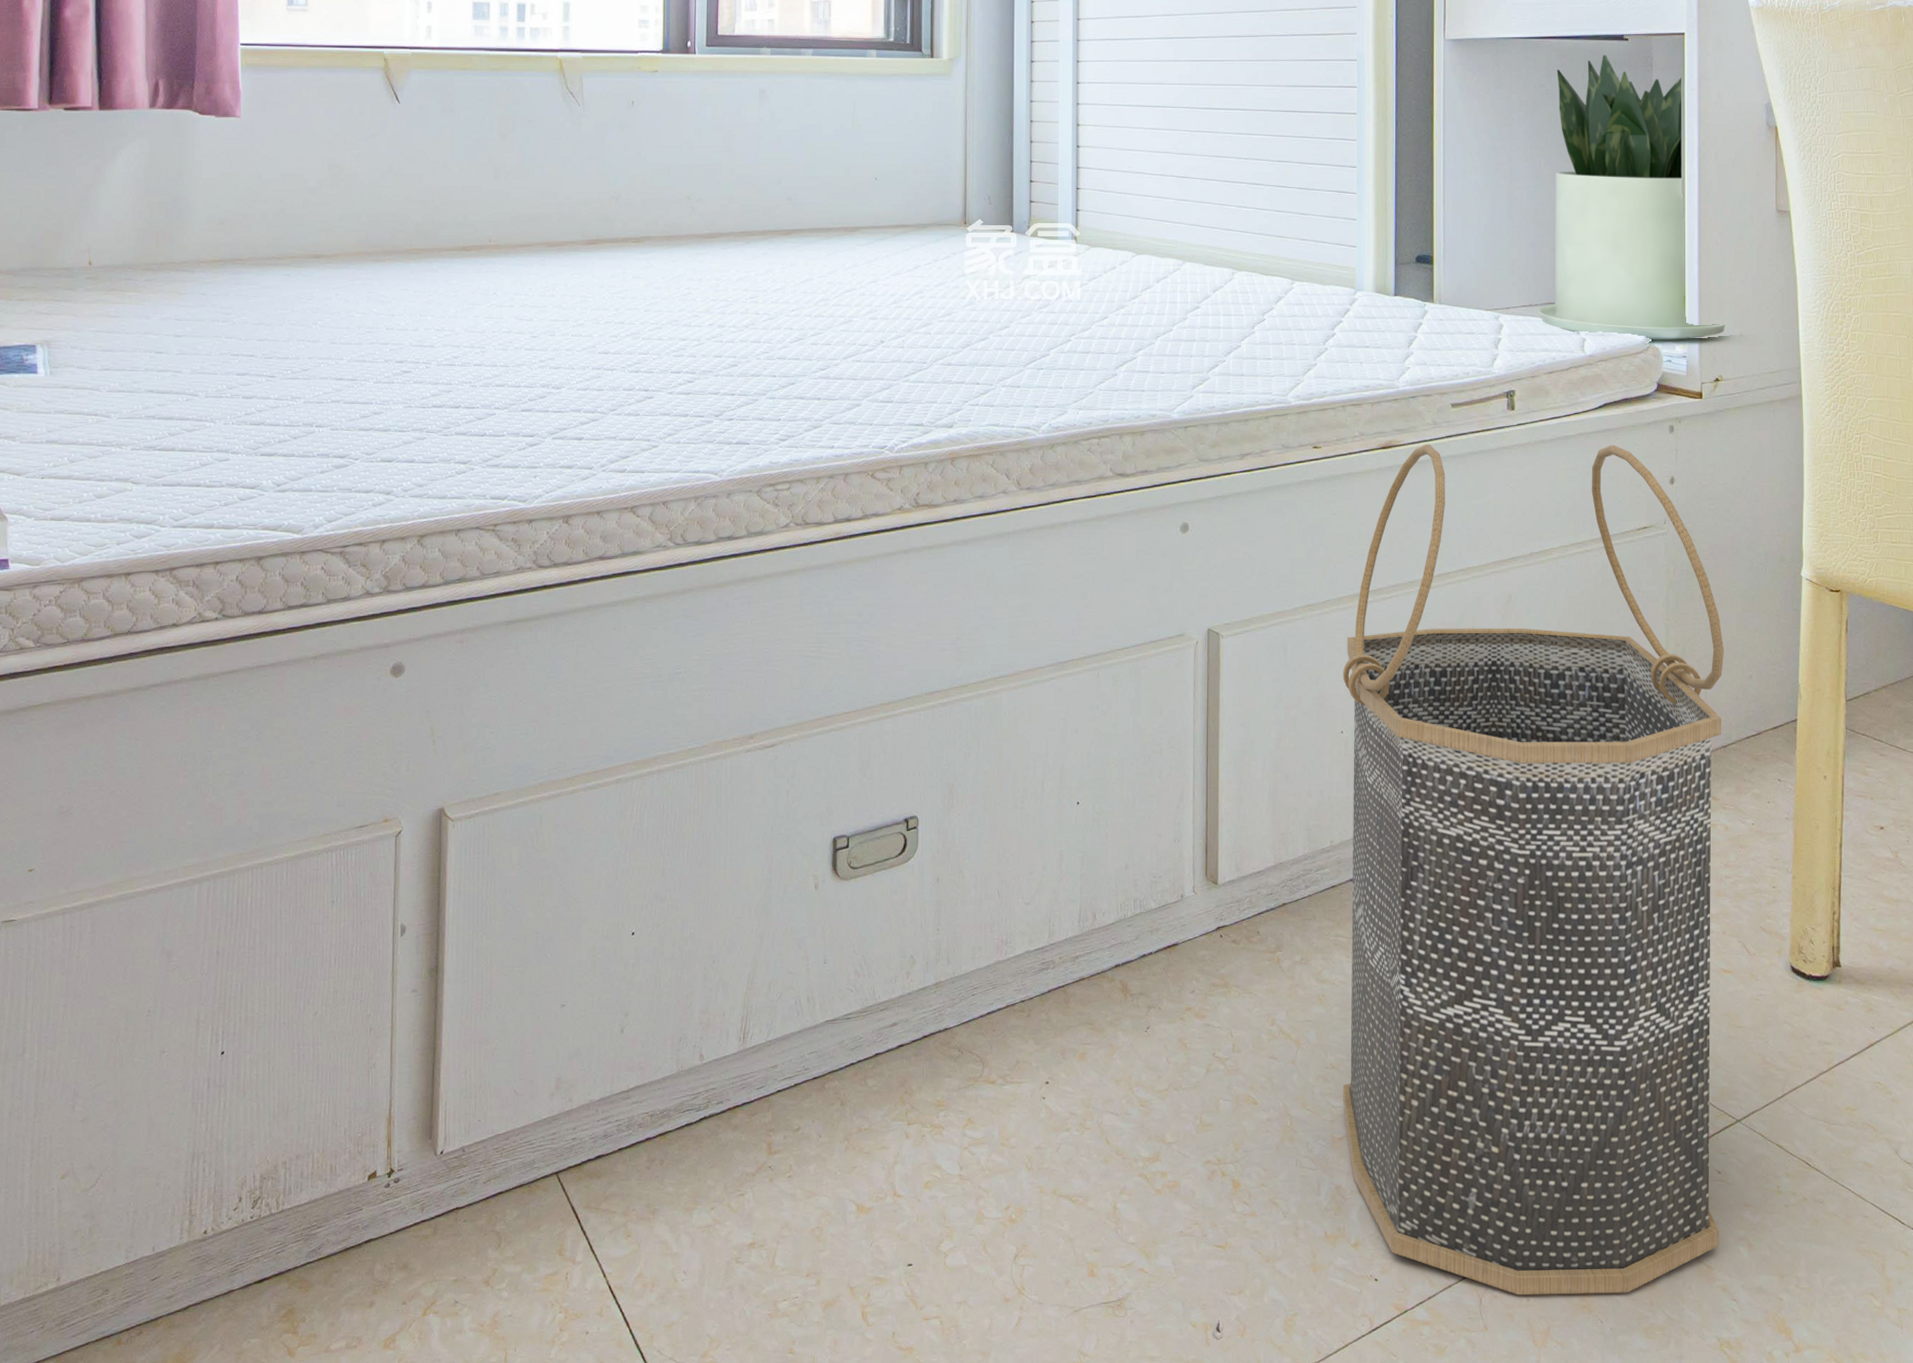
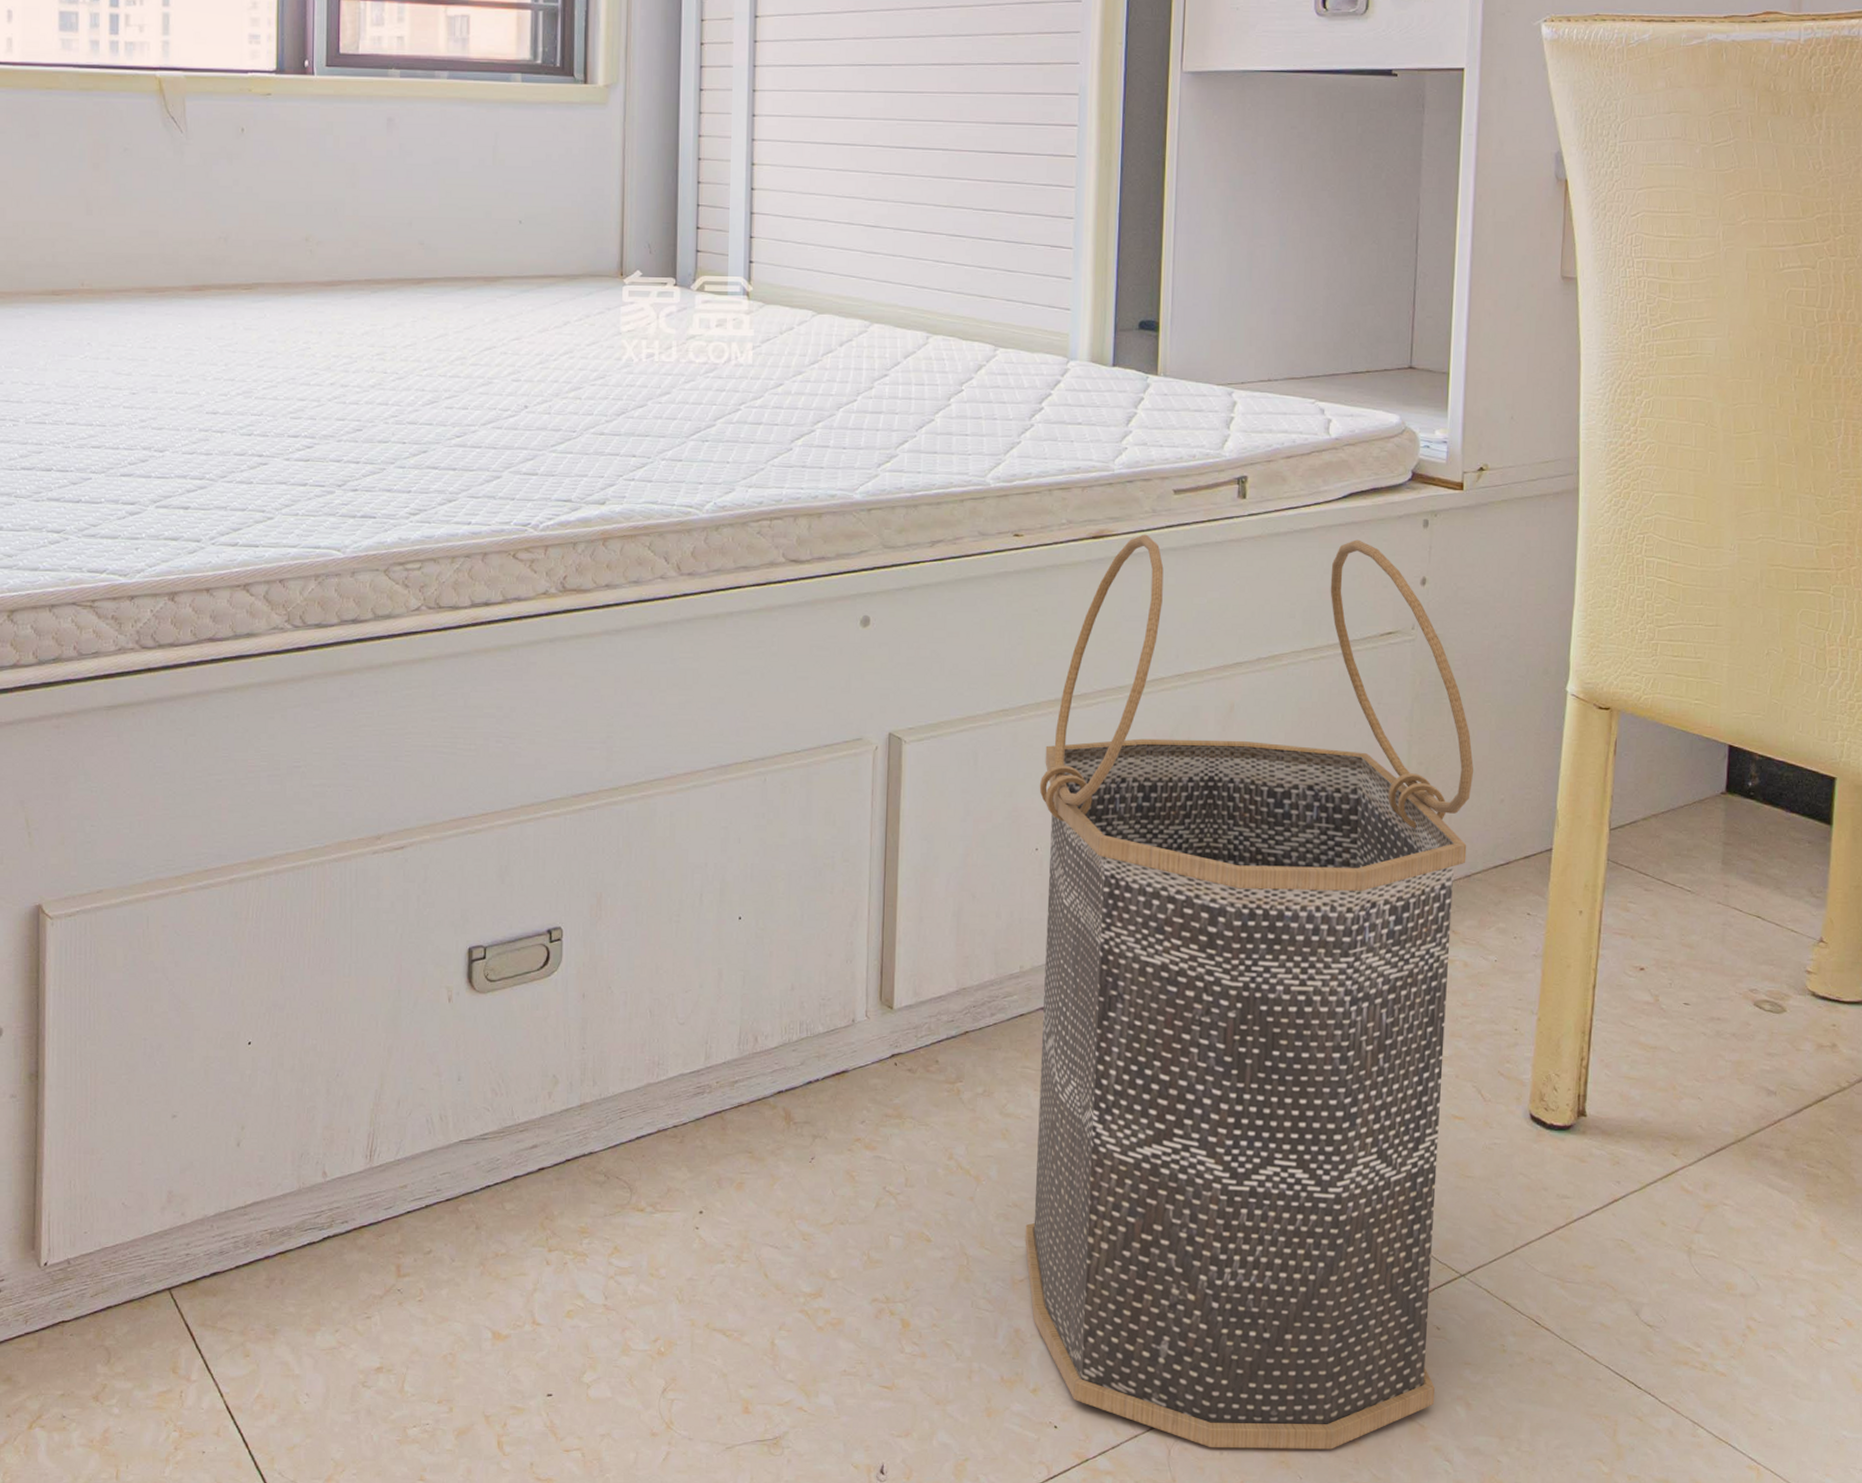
planter: present [1536,54,1730,340] -> none [1276,92,1500,423]

